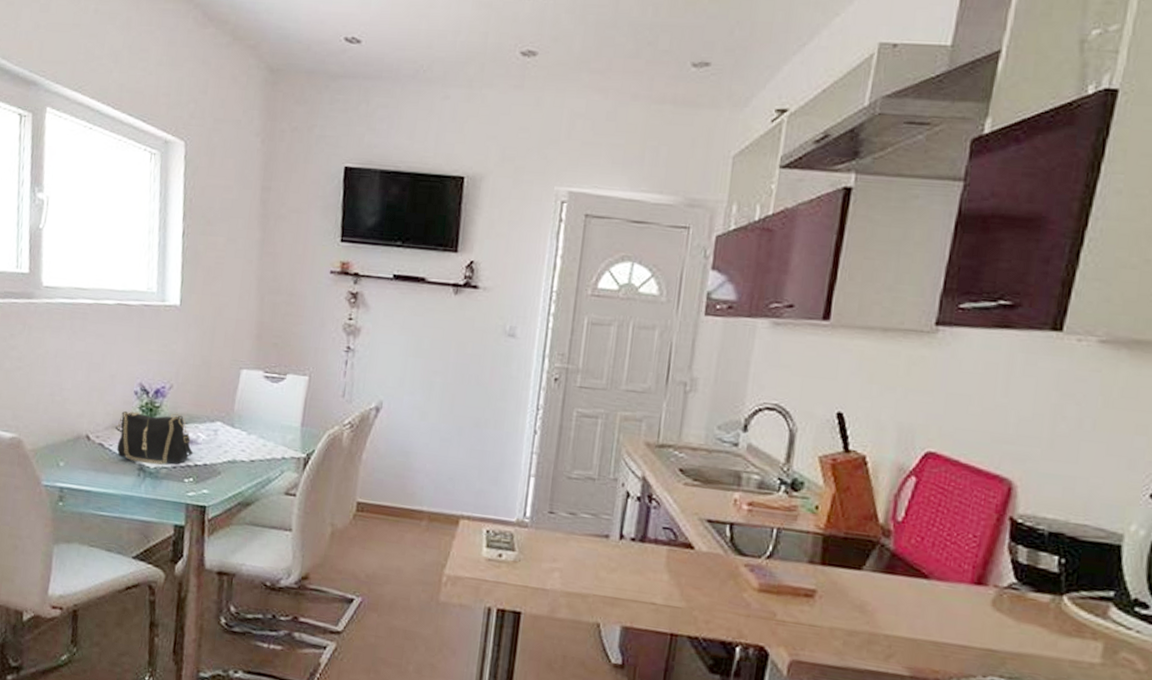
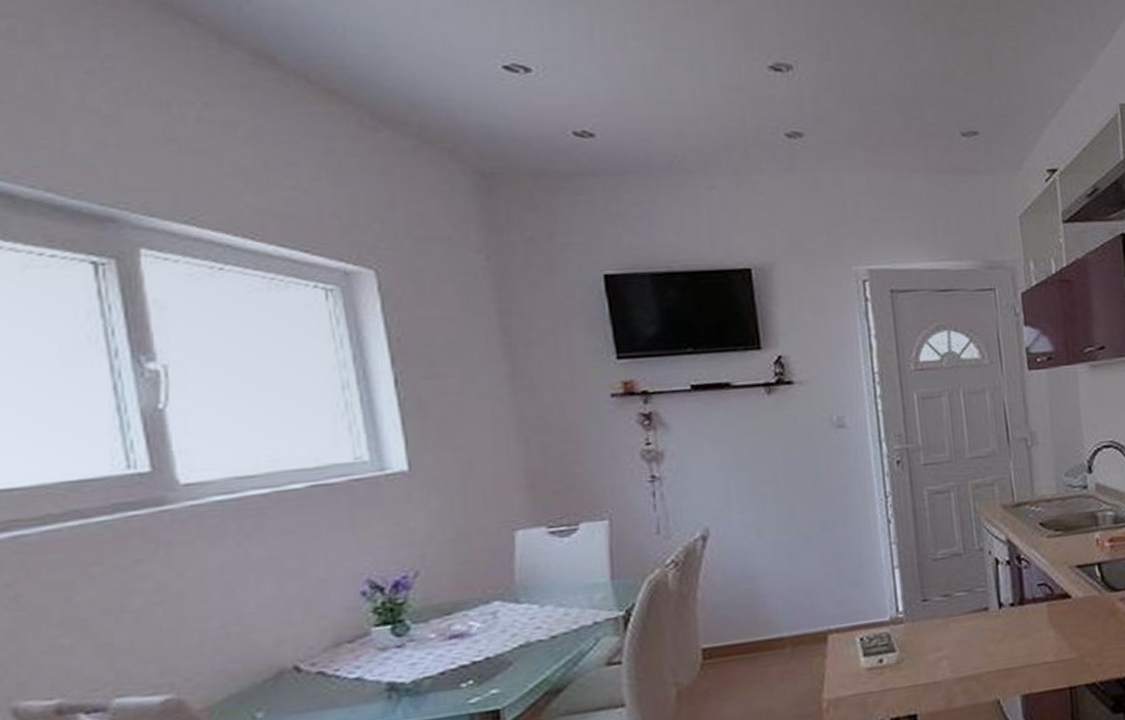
handbag: present [114,410,194,465] -> none [338,604,467,682]

